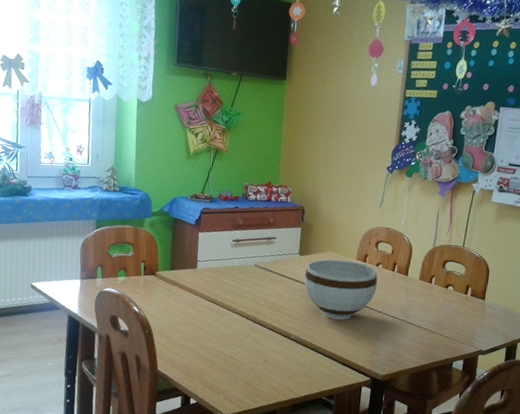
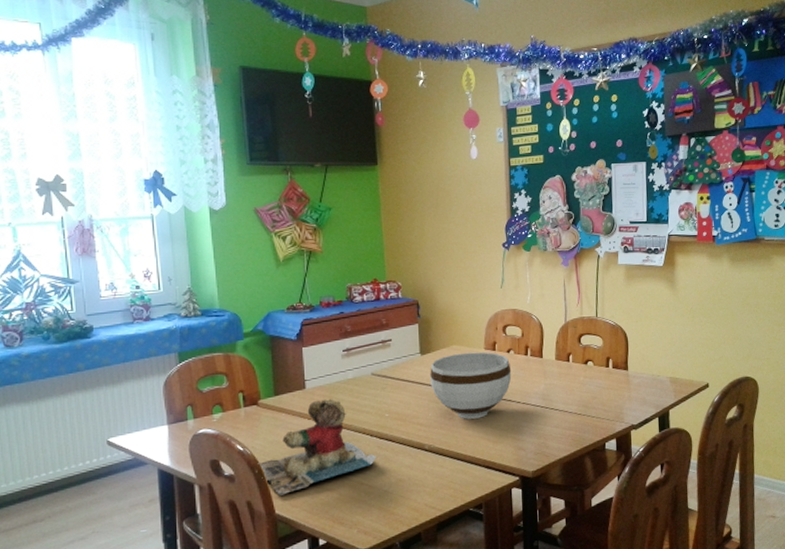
teddy bear: none [148,280,249,356] -> present [257,399,376,496]

